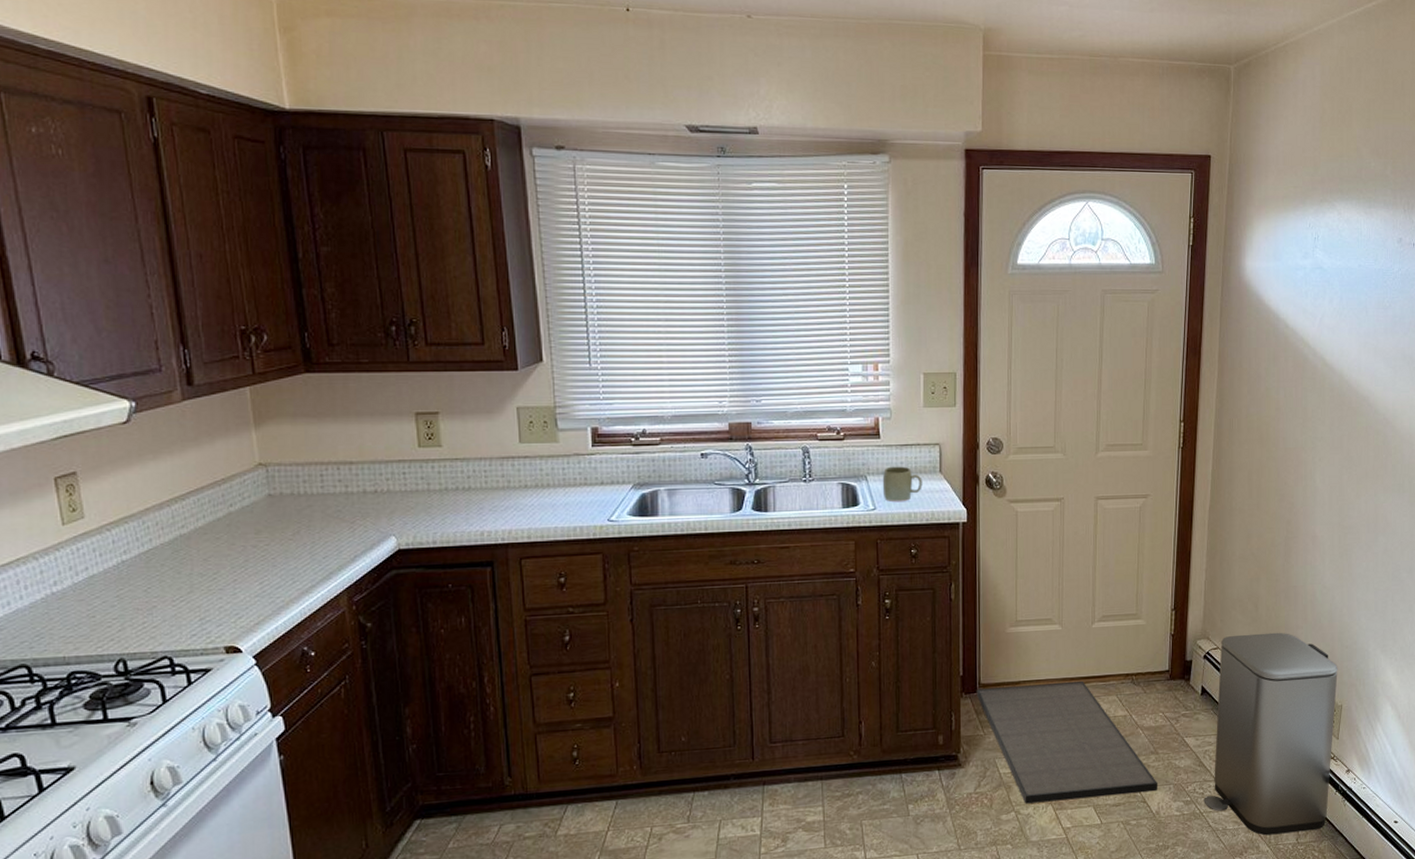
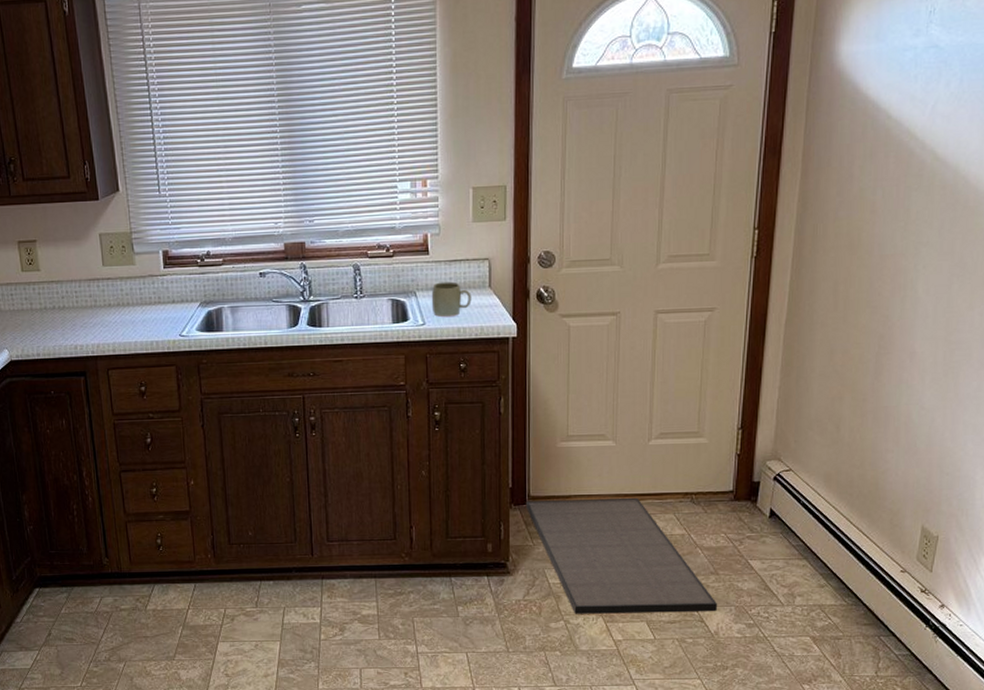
pedal bin: present [1204,632,1338,836] -> none [768,455,935,666]

